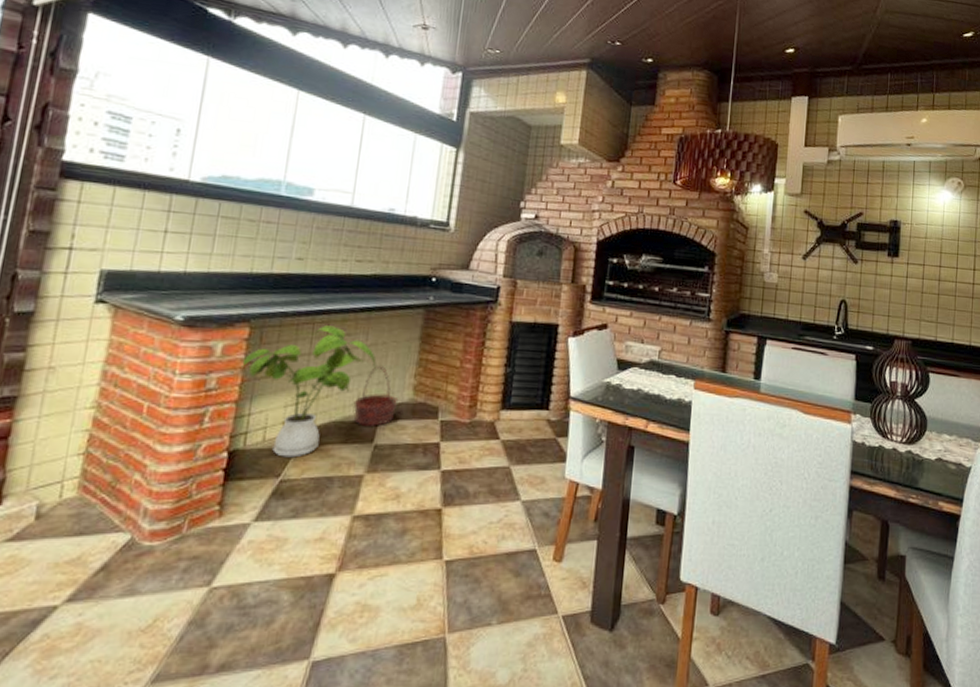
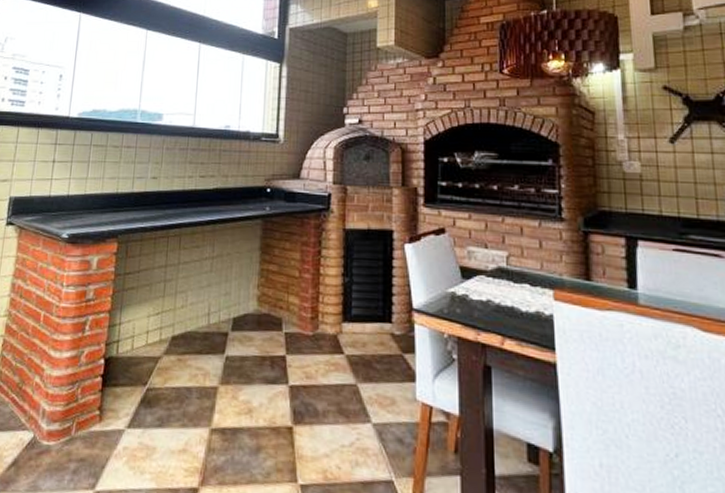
house plant: present [241,325,377,458] -> none [112,239,224,367]
basket: present [353,364,399,426] -> none [205,275,245,337]

